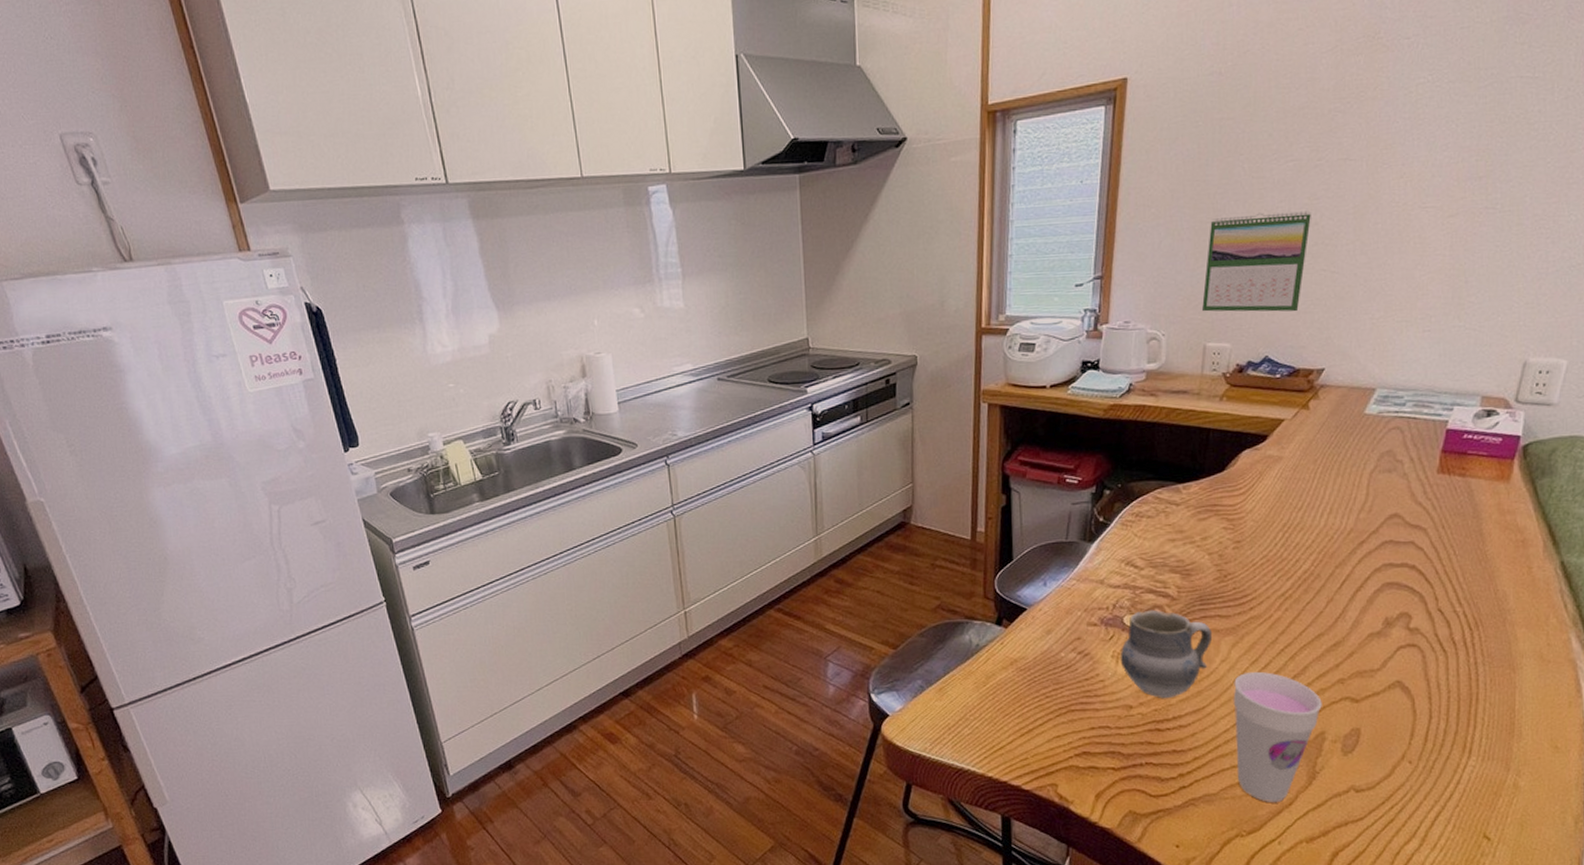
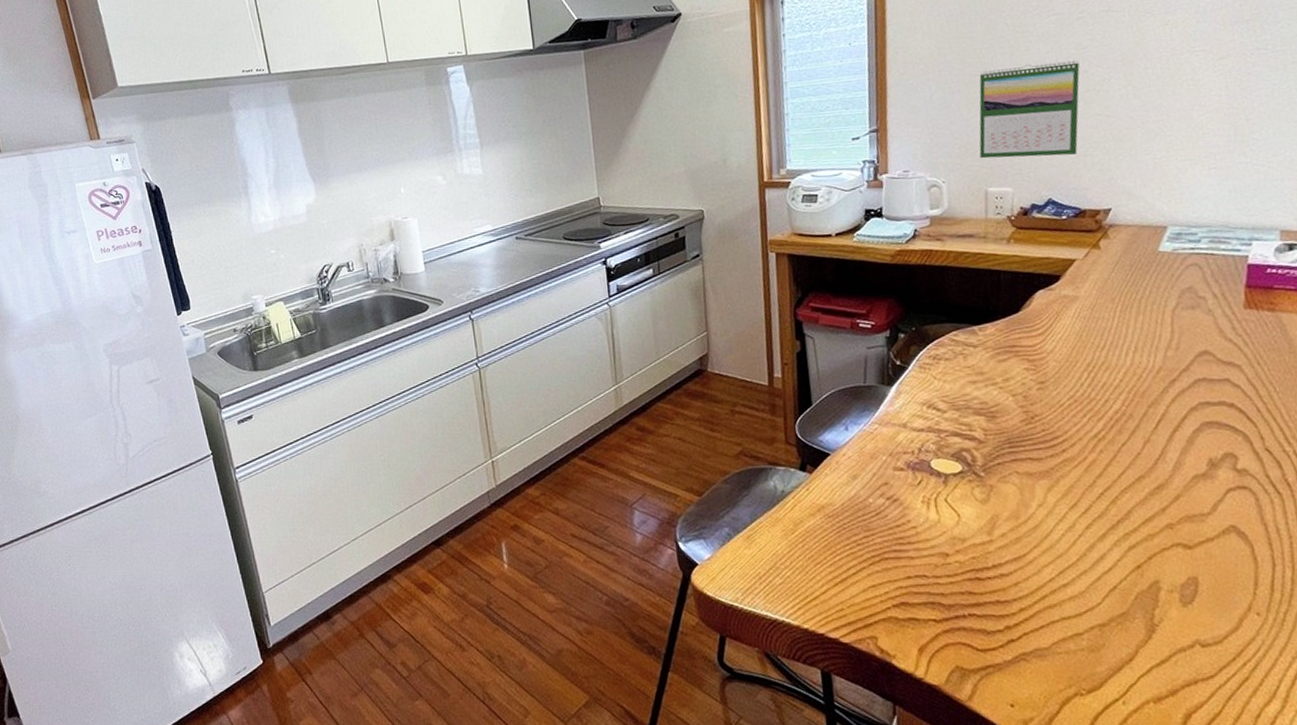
cup: present [1120,609,1213,699] -> none [930,453,1026,546]
cup: present [1233,671,1322,802] -> none [1054,516,1153,658]

